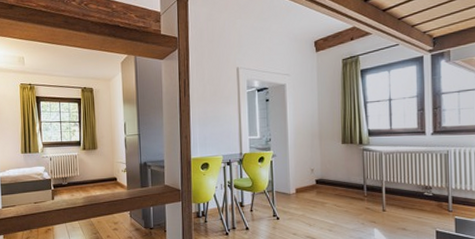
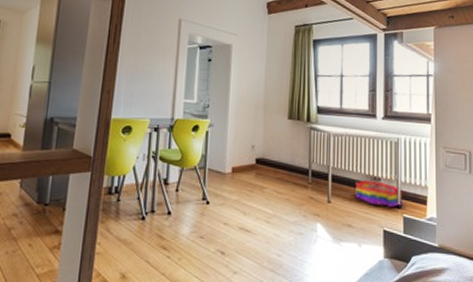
storage bin: none [408,189,454,212] -> present [356,180,403,208]

